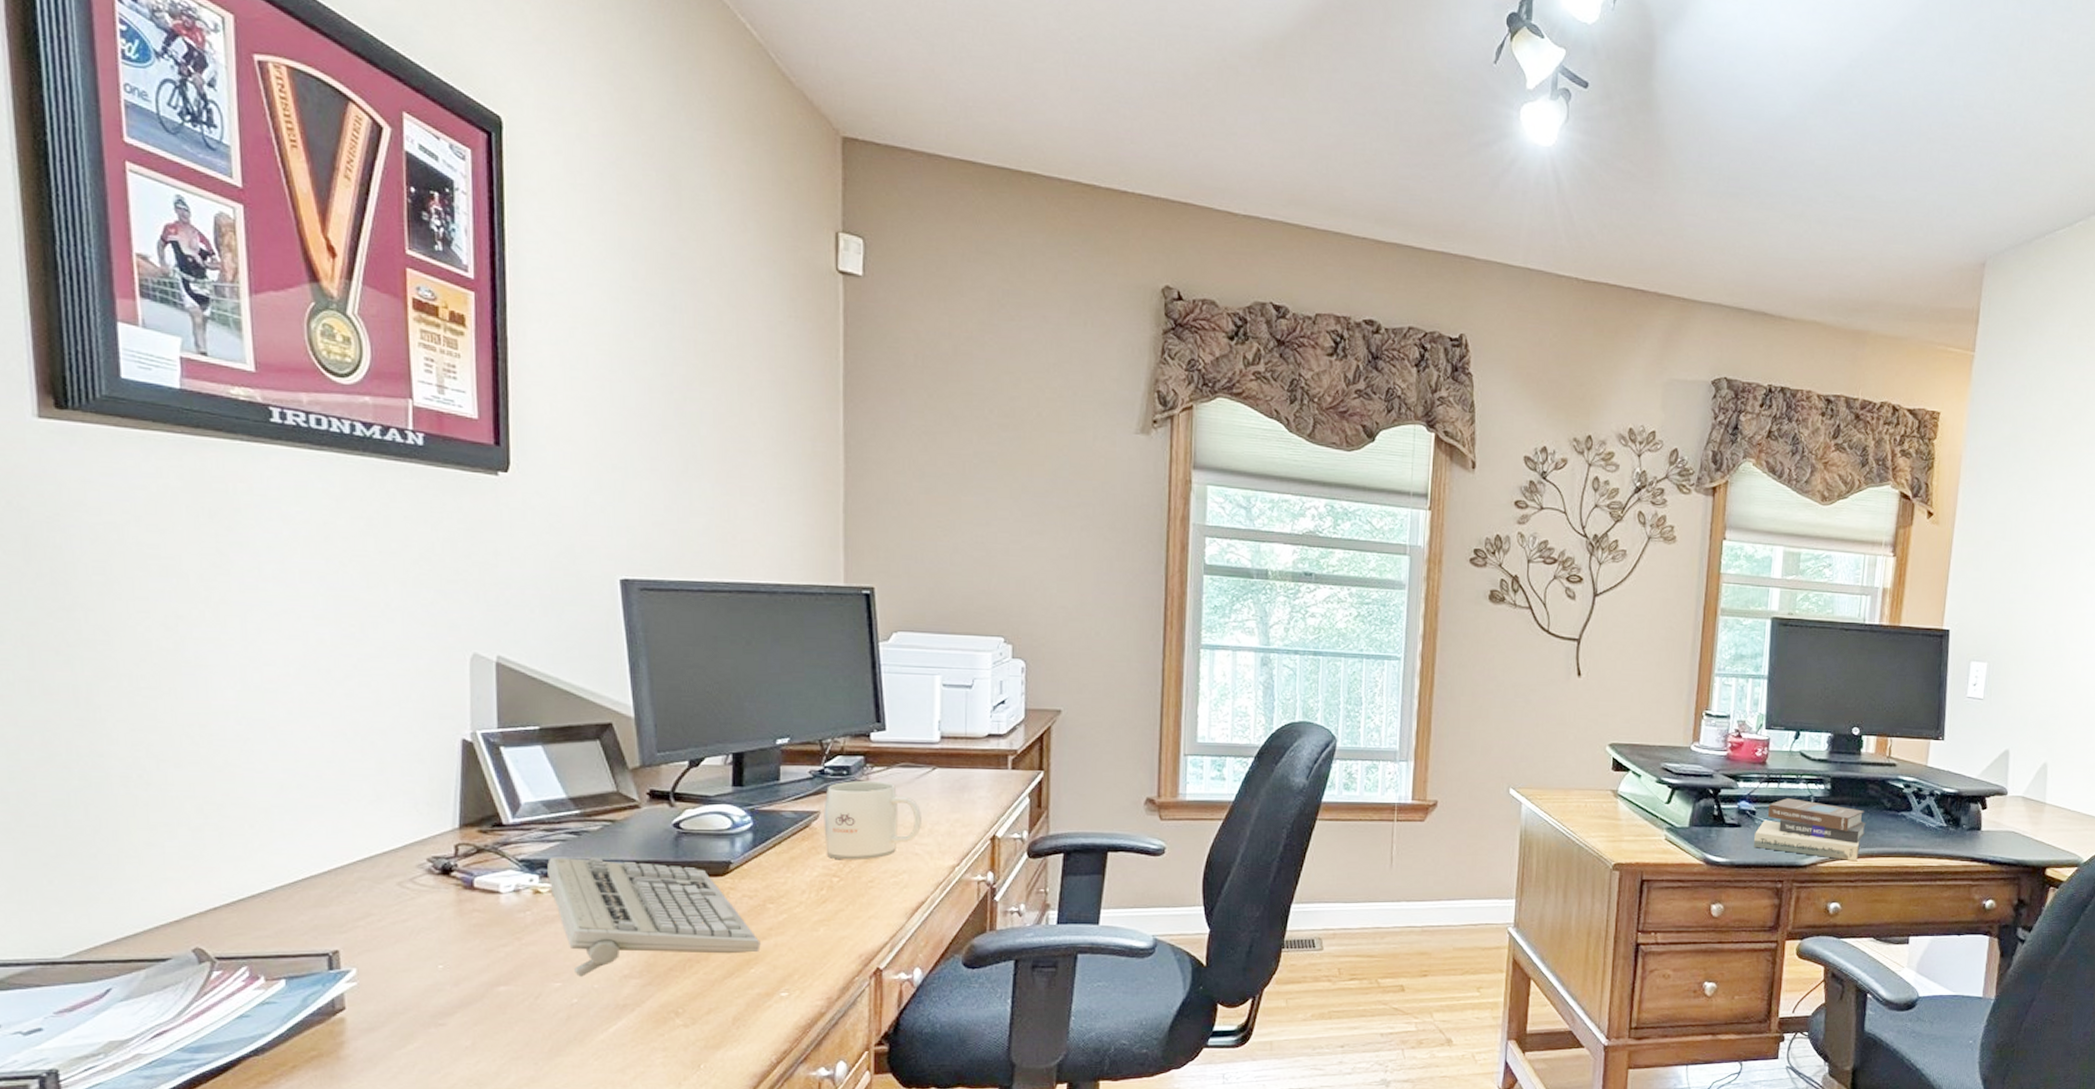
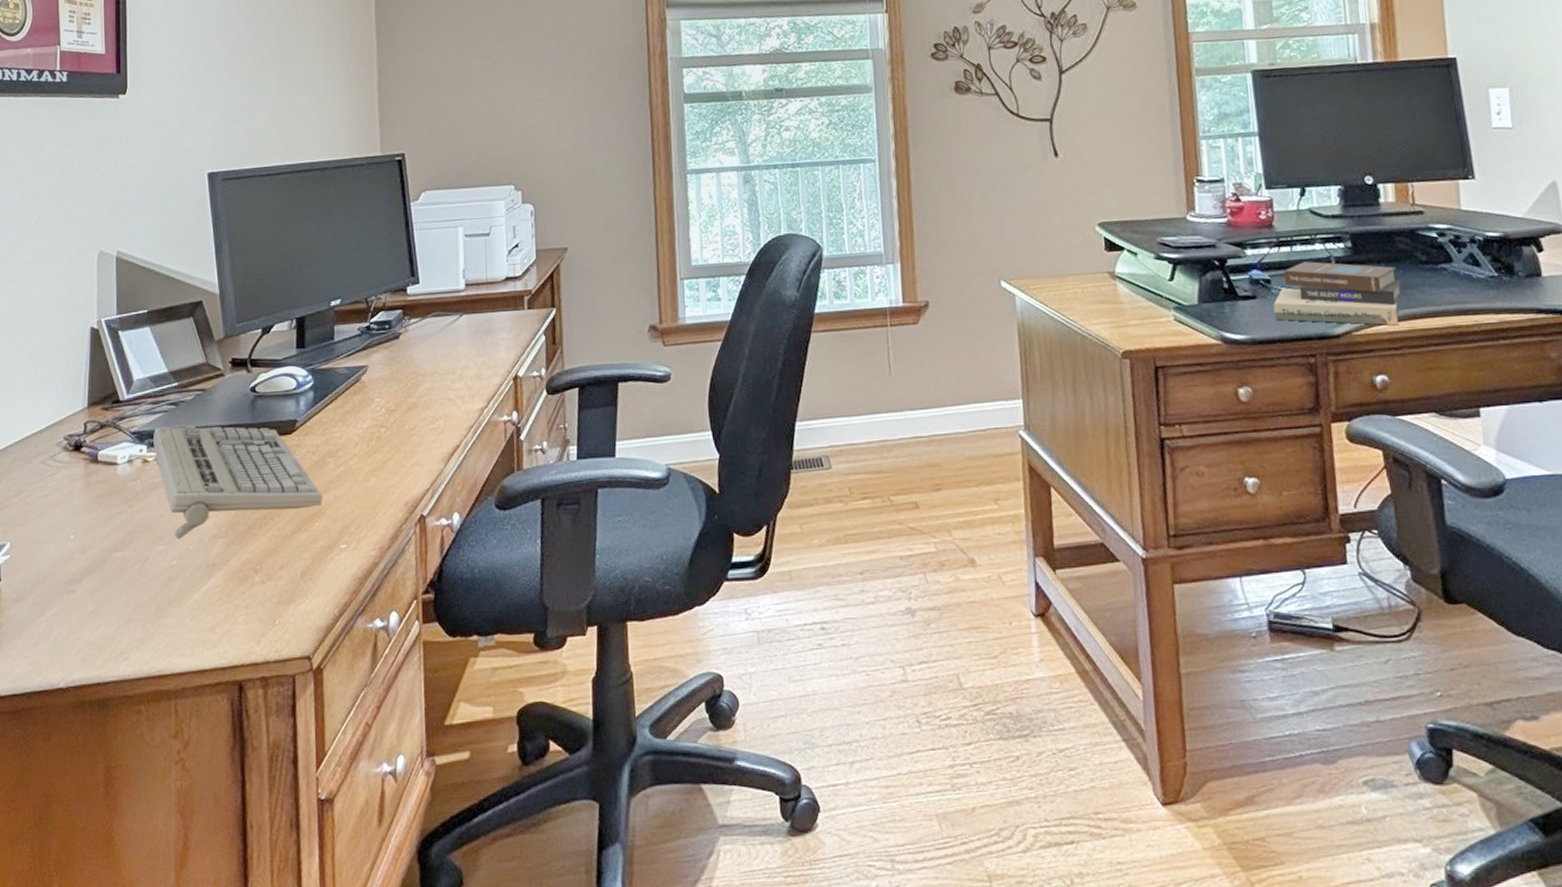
mug: present [824,780,923,861] -> none [371,331,454,411]

